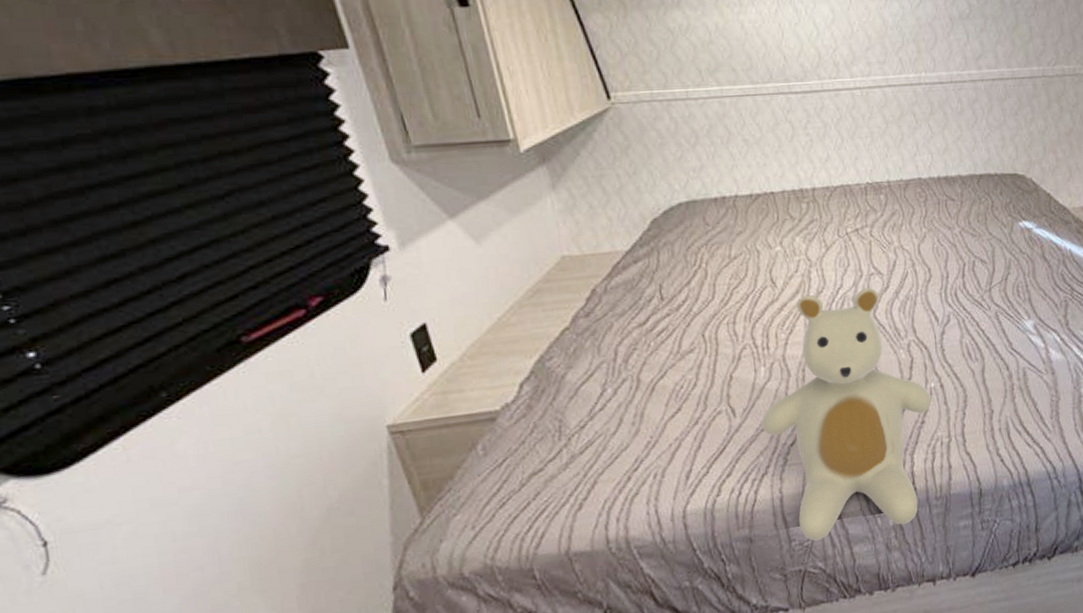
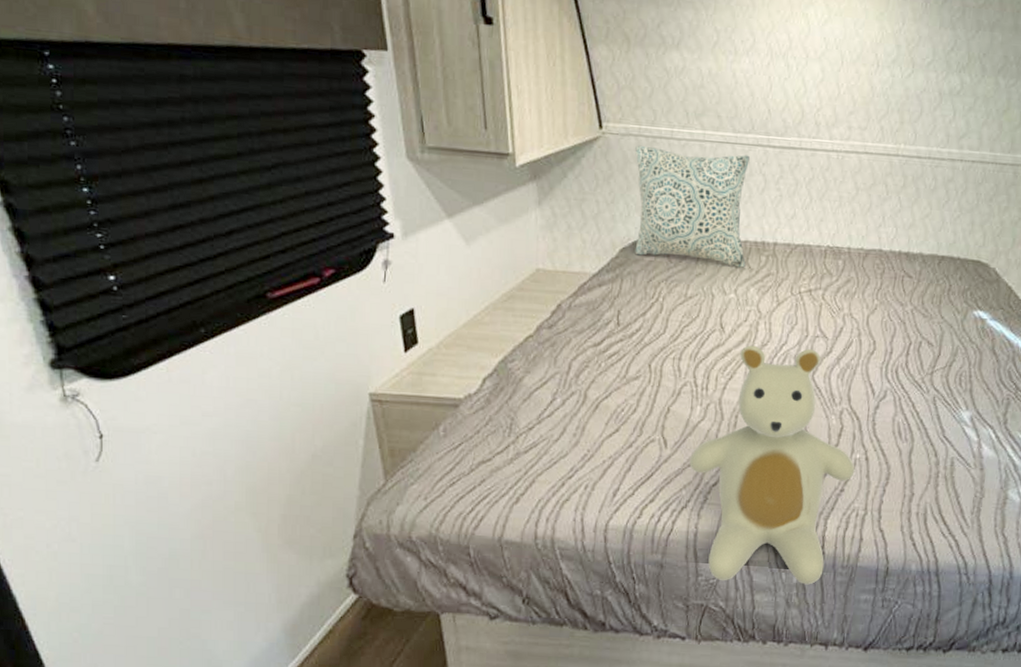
pillow: none [650,104,787,224] -> present [635,145,750,268]

